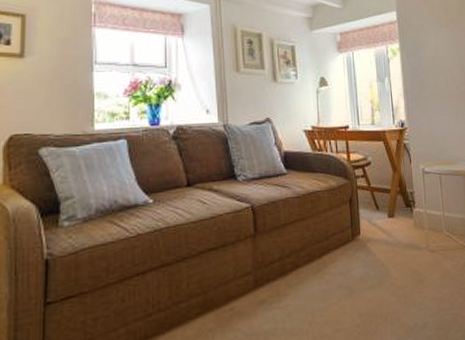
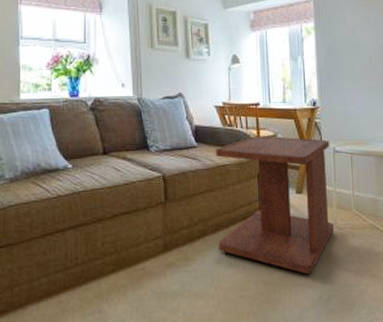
side table: none [305,159,427,301] -> present [215,136,335,274]

